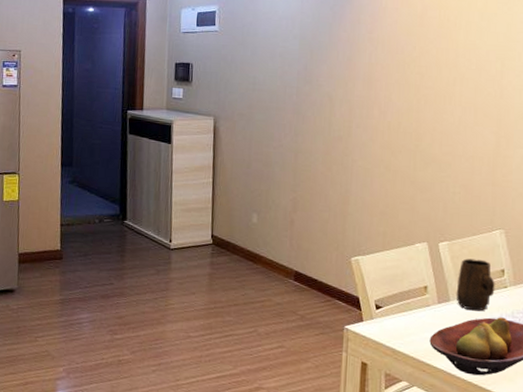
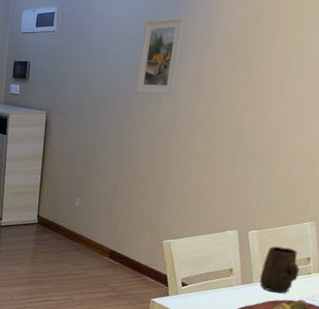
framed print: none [307,16,351,99] -> present [135,16,186,96]

